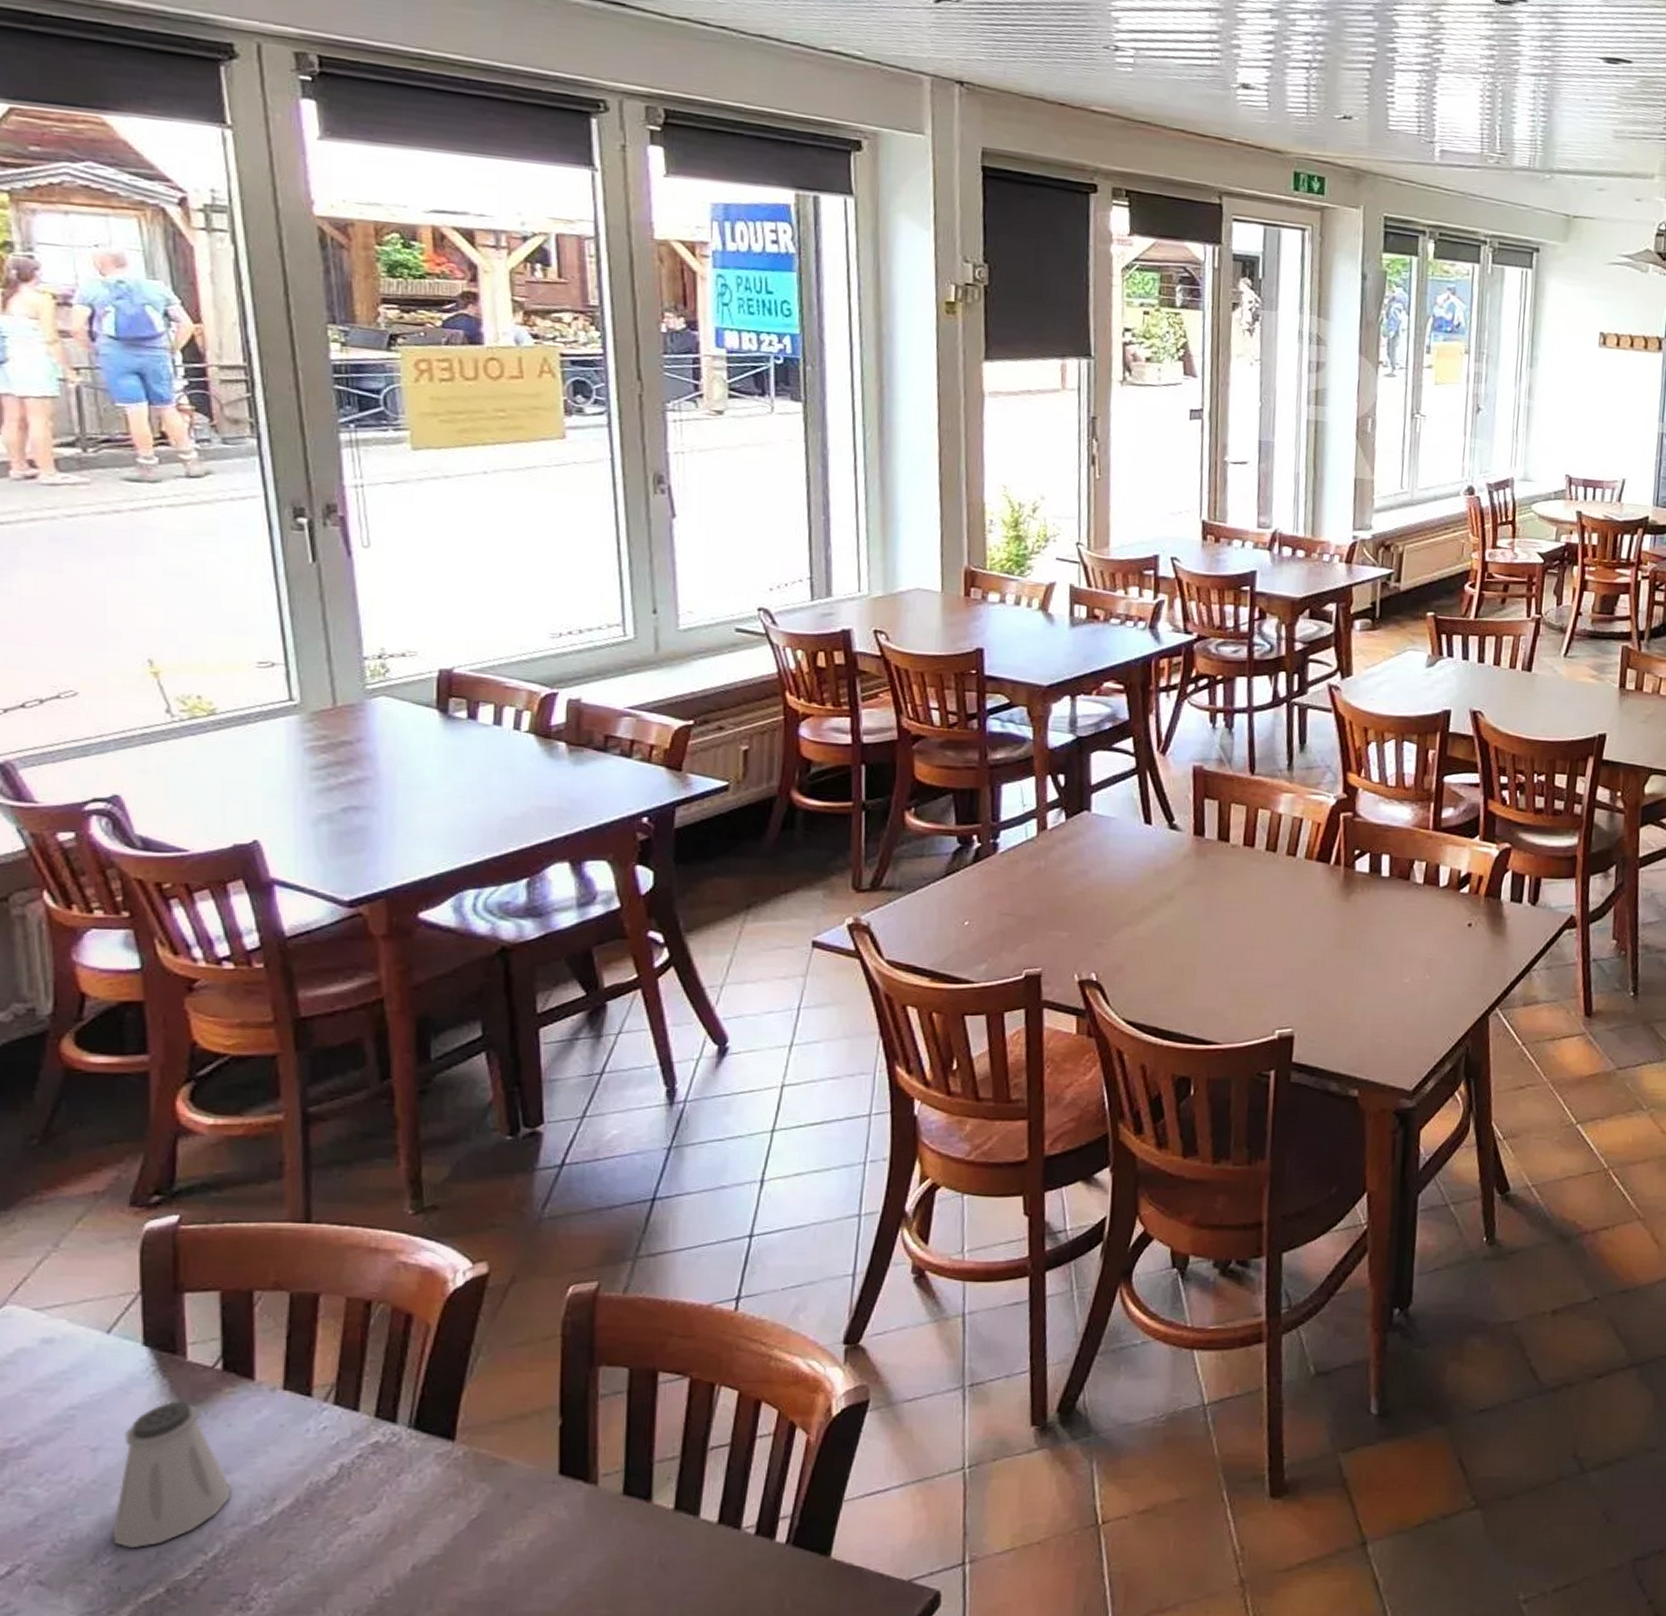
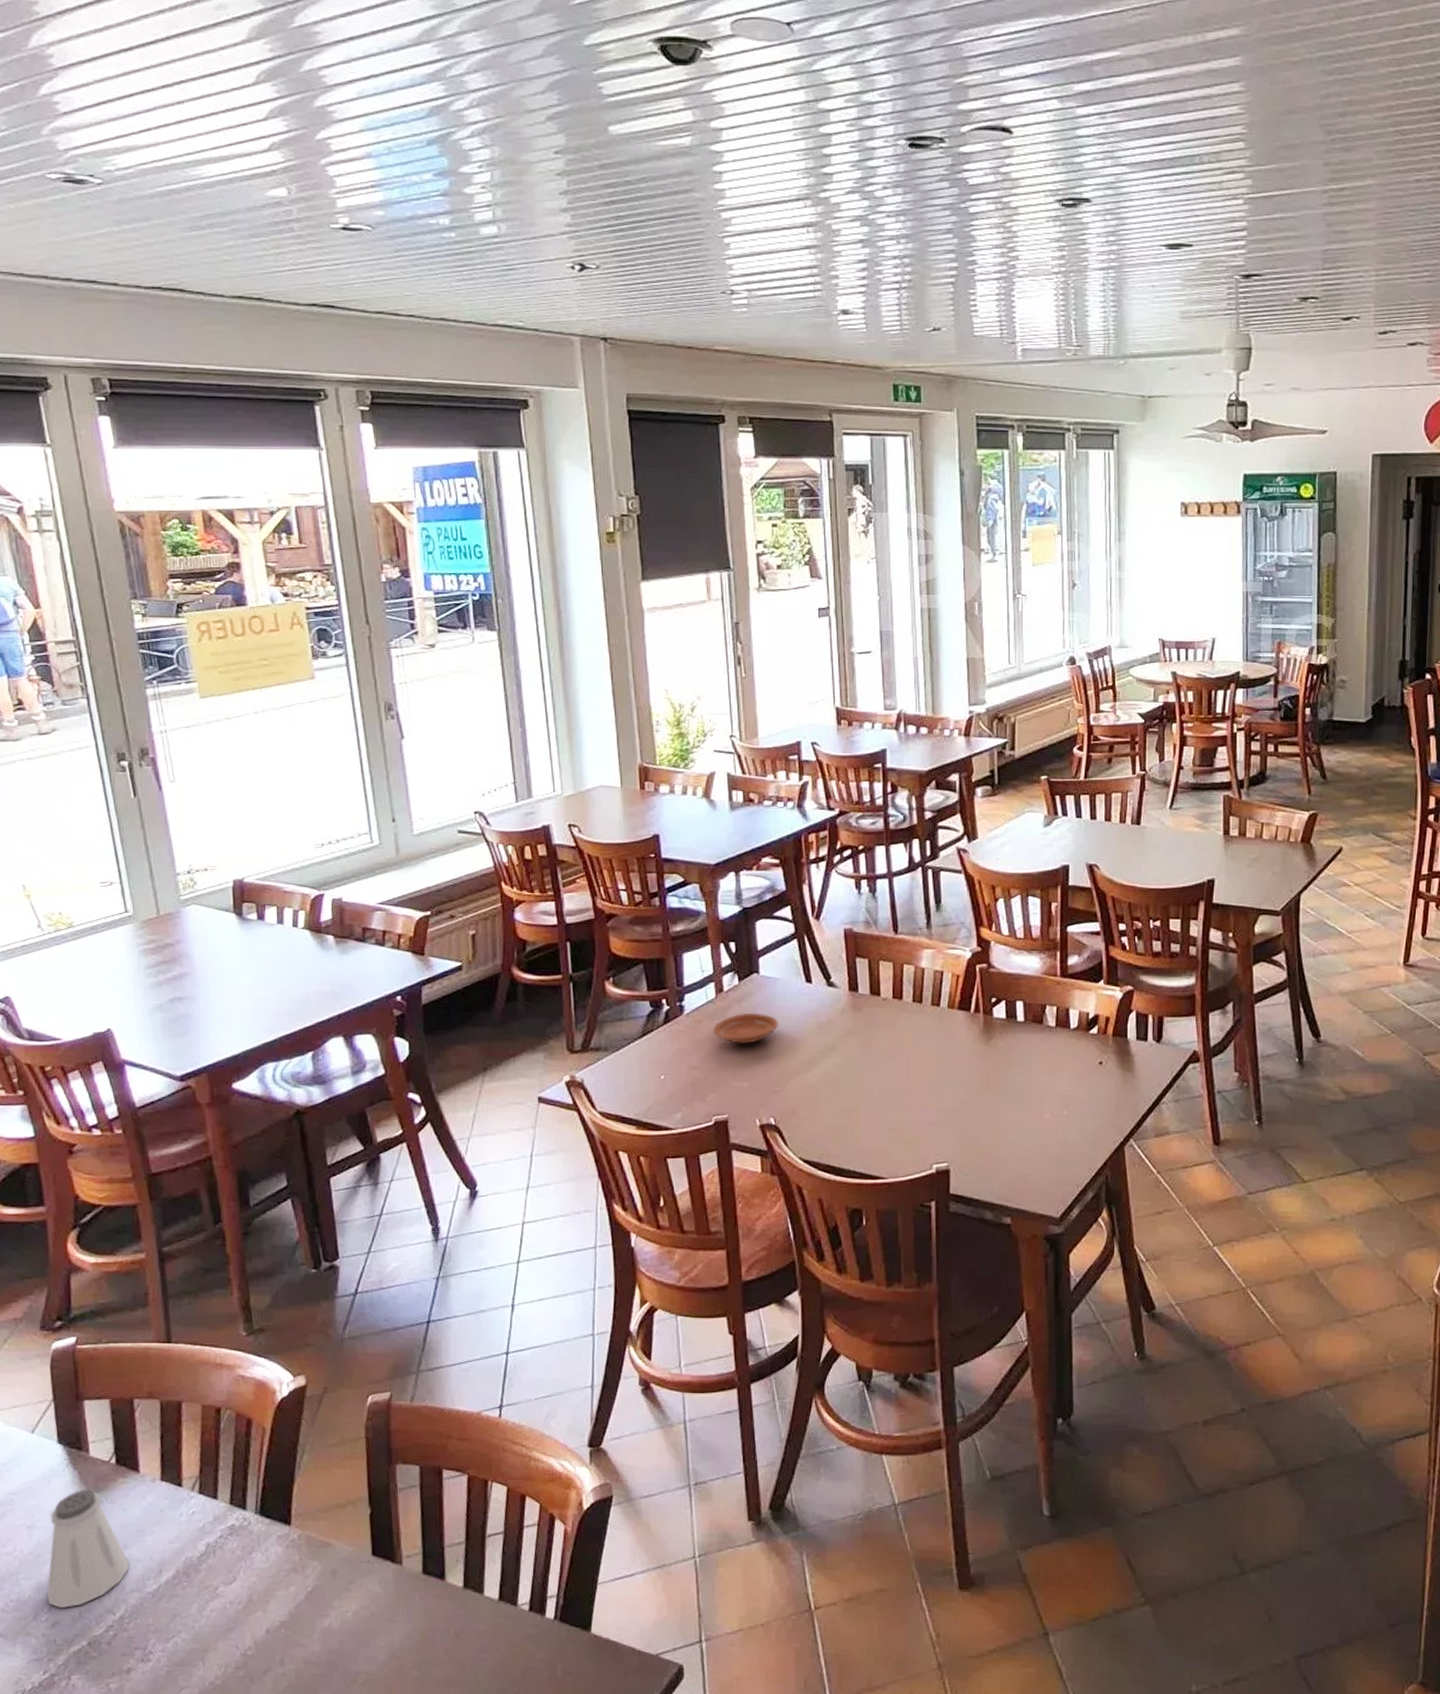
plate: none [1031,854,1109,890] -> present [713,1012,778,1045]

